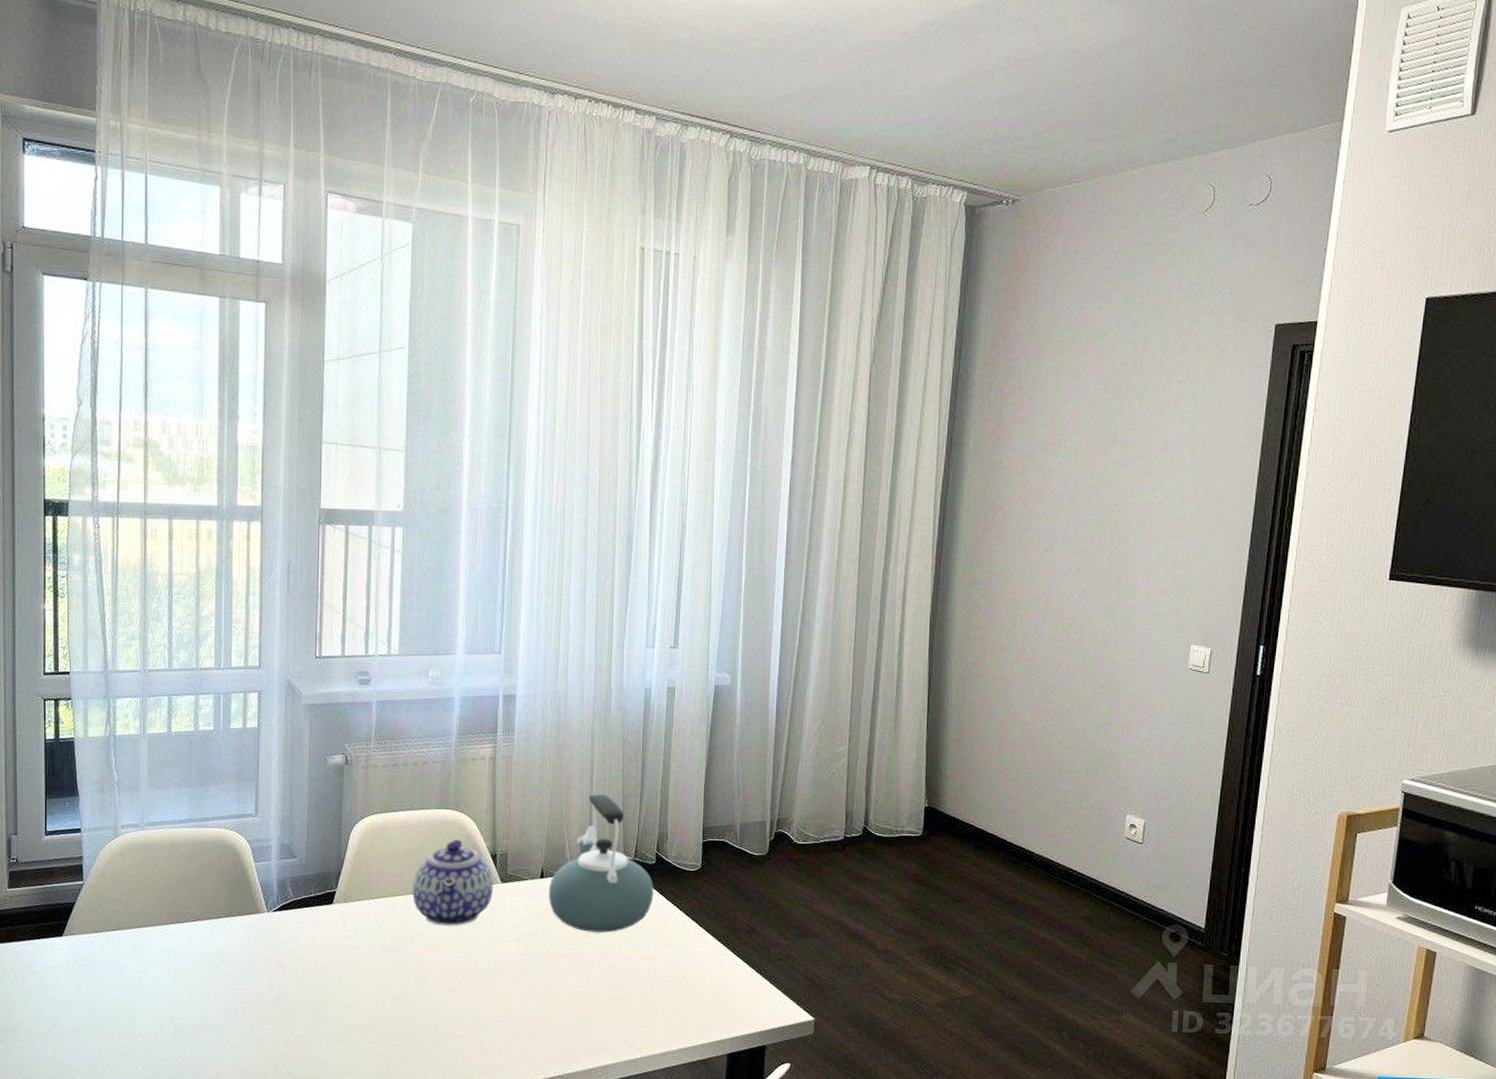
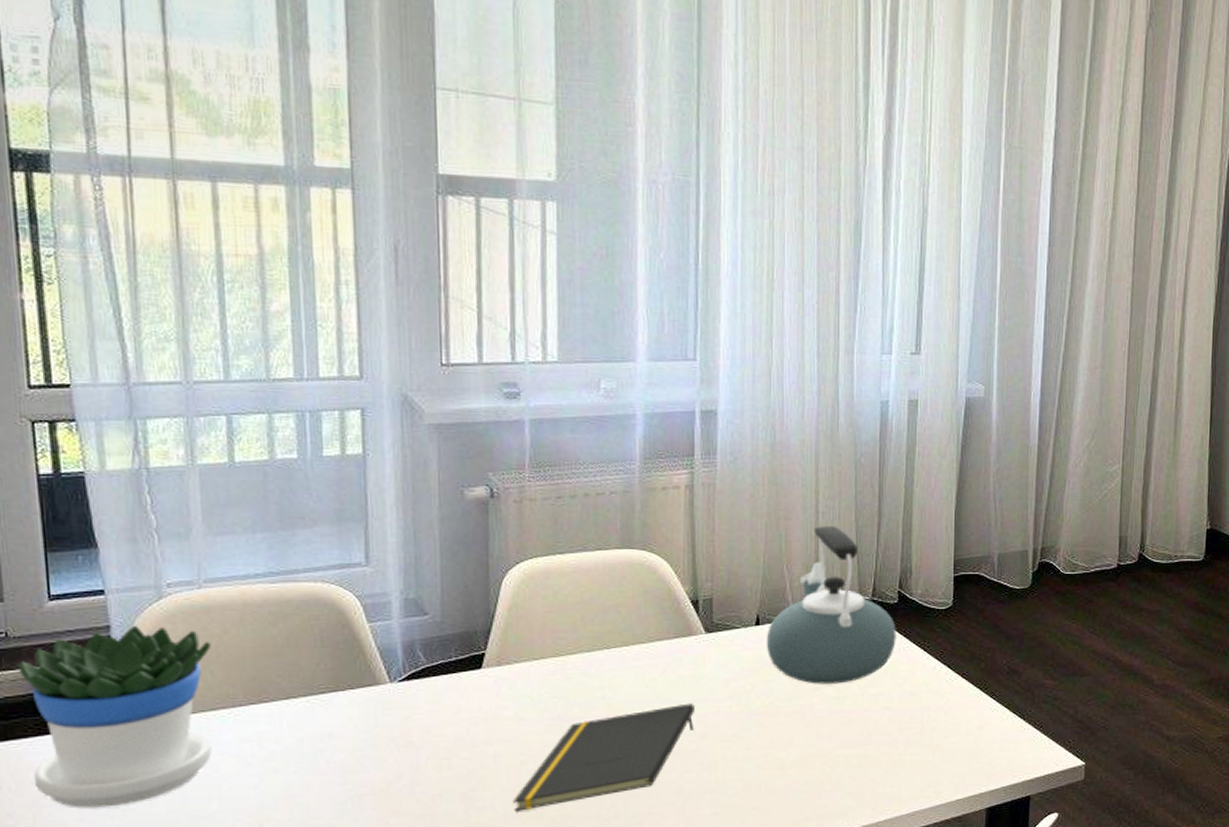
flowerpot: none [22,857,148,999] -> present [18,625,212,808]
notepad: none [350,942,490,1026] -> present [513,703,695,811]
teapot: present [412,839,493,926] -> none [589,585,695,687]

